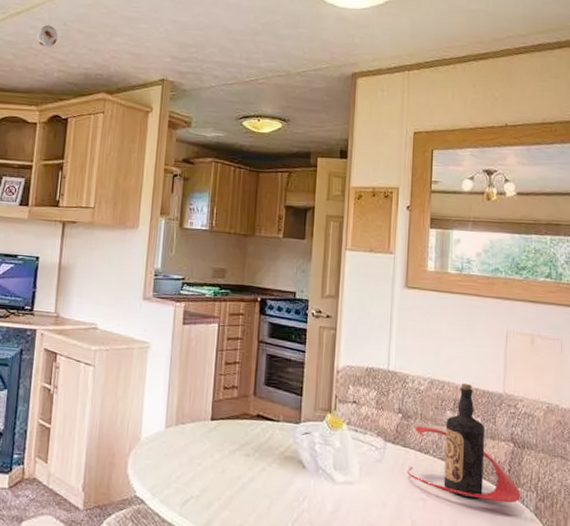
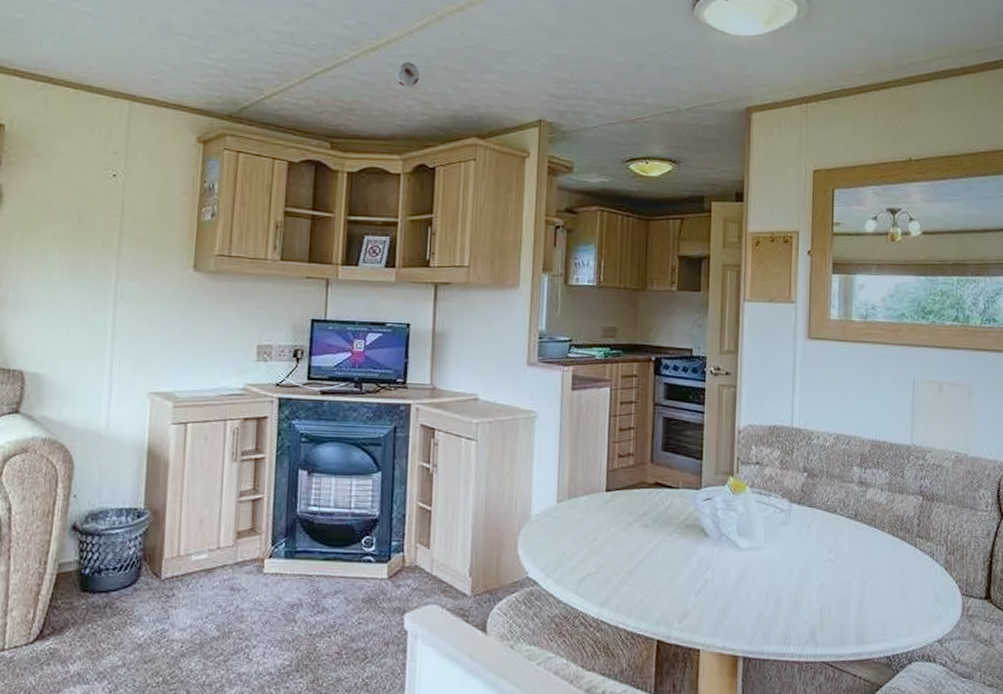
bottle: present [407,383,521,503] -> none [814,436,930,559]

